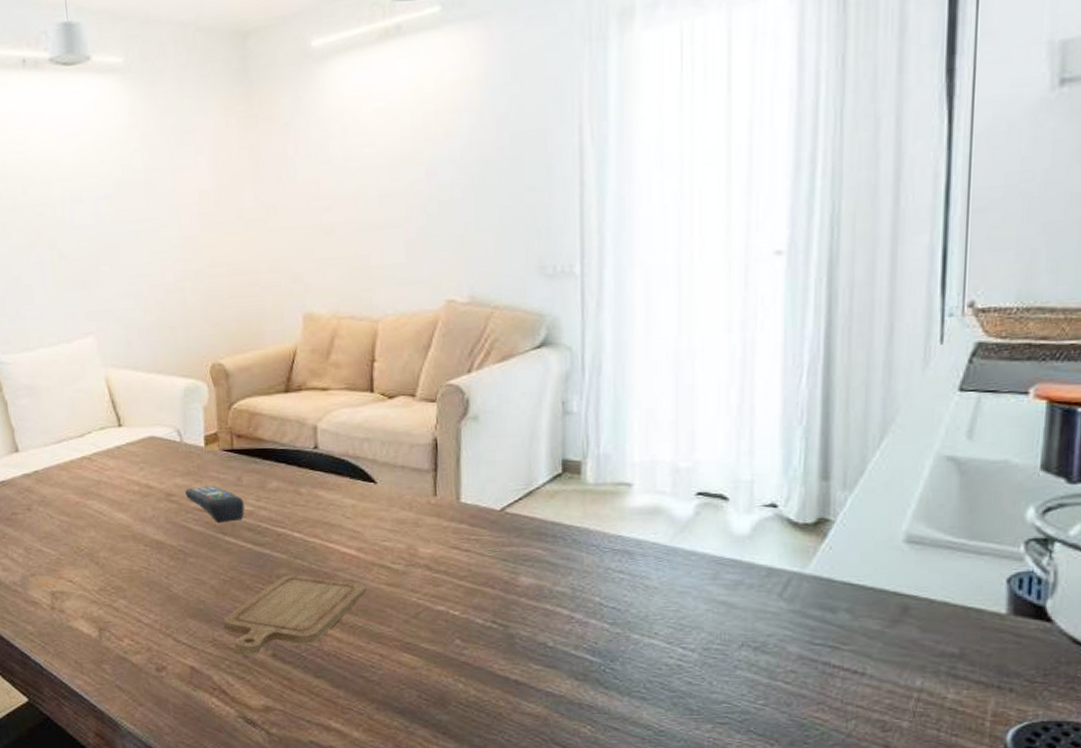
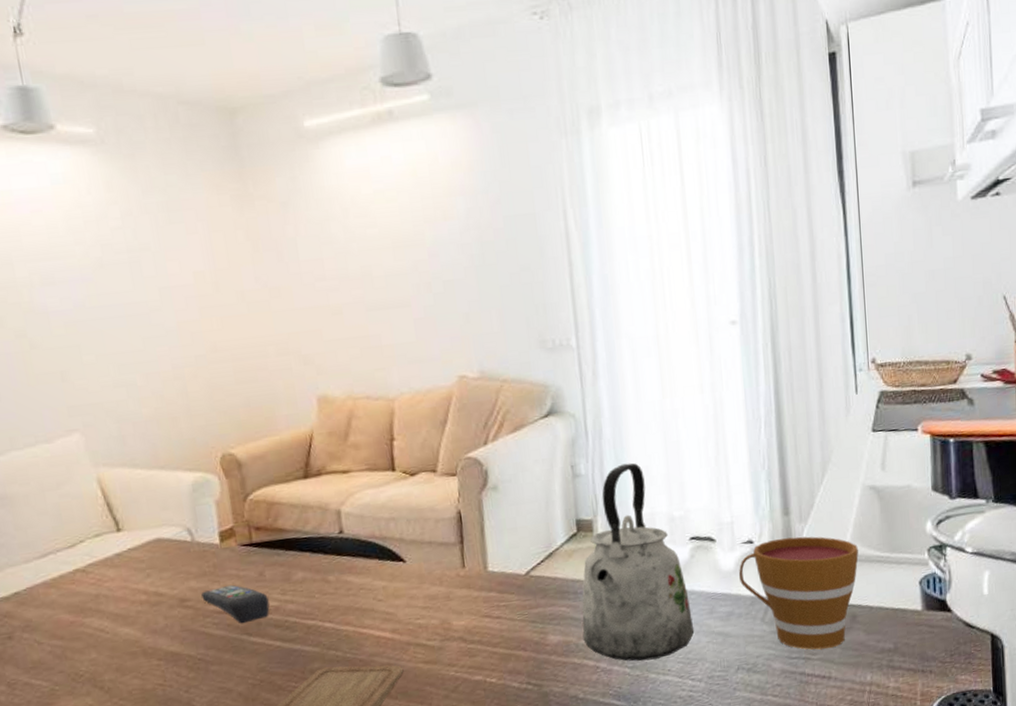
kettle: none [558,404,692,619] -> present [582,463,695,662]
cup: none [755,506,921,640] -> present [739,536,859,650]

